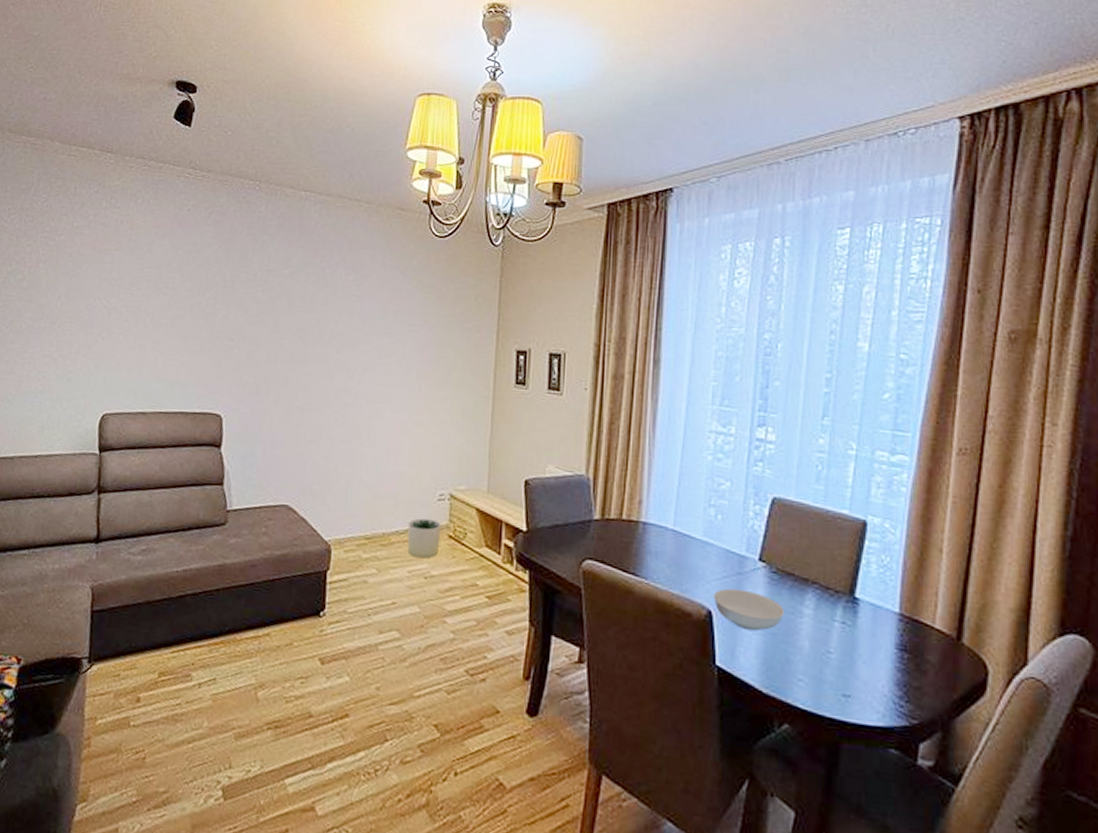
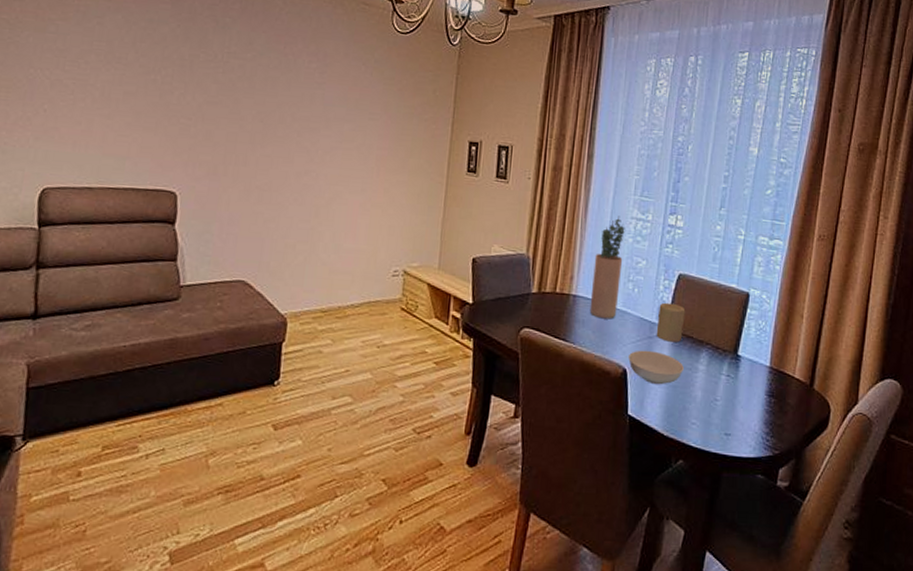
planter: present [407,518,441,559] -> none [361,292,395,330]
vase: none [663,429,703,551] -> present [589,216,625,320]
candle: none [747,531,783,580] -> present [656,302,686,343]

